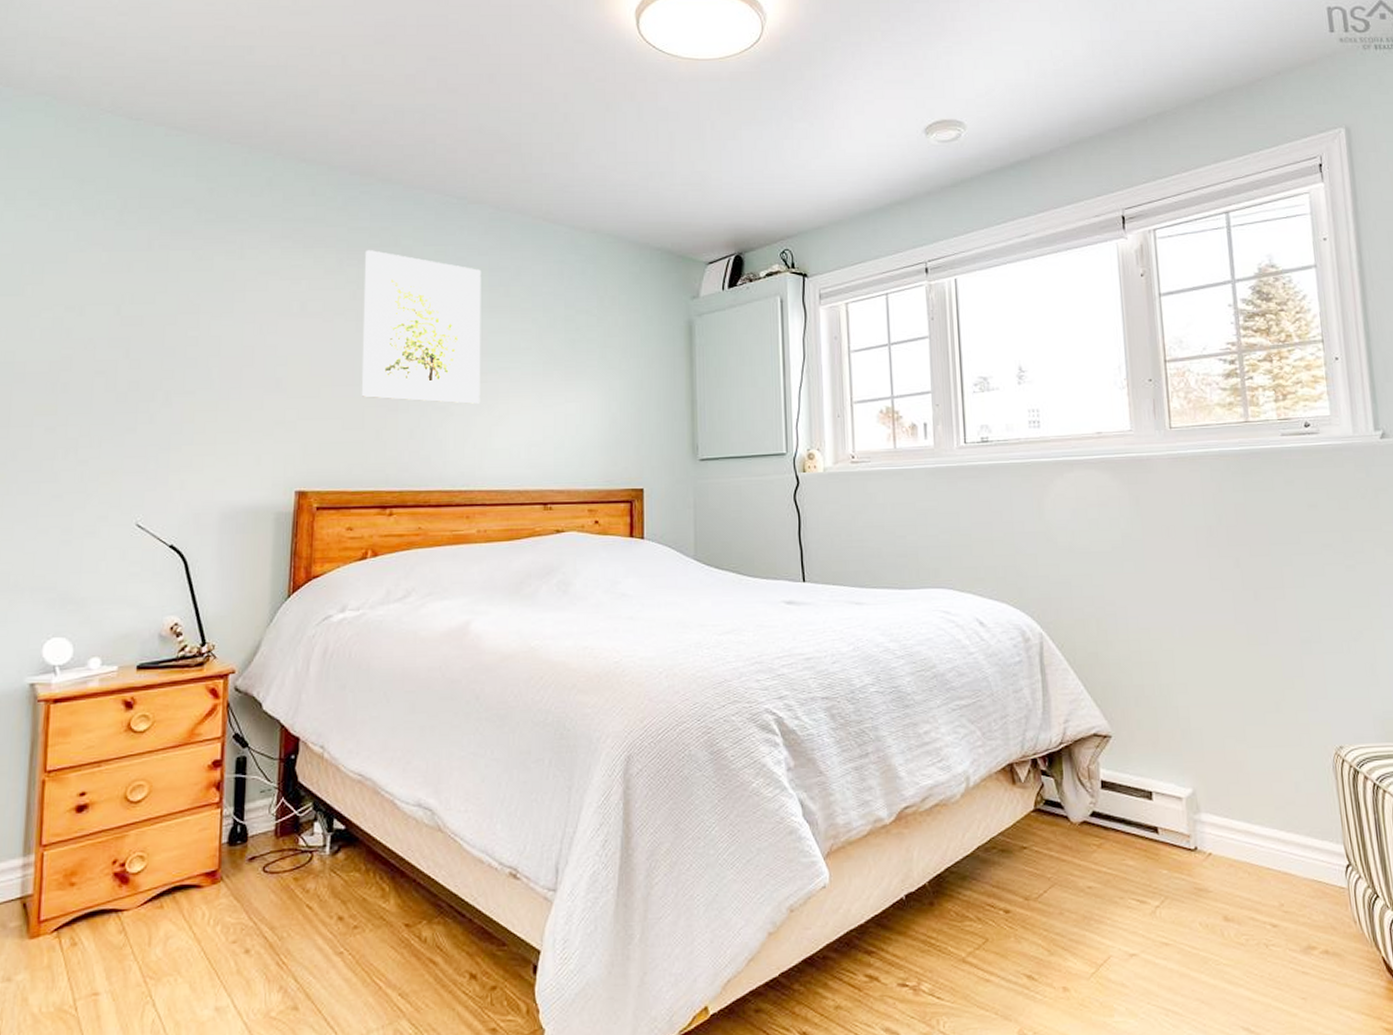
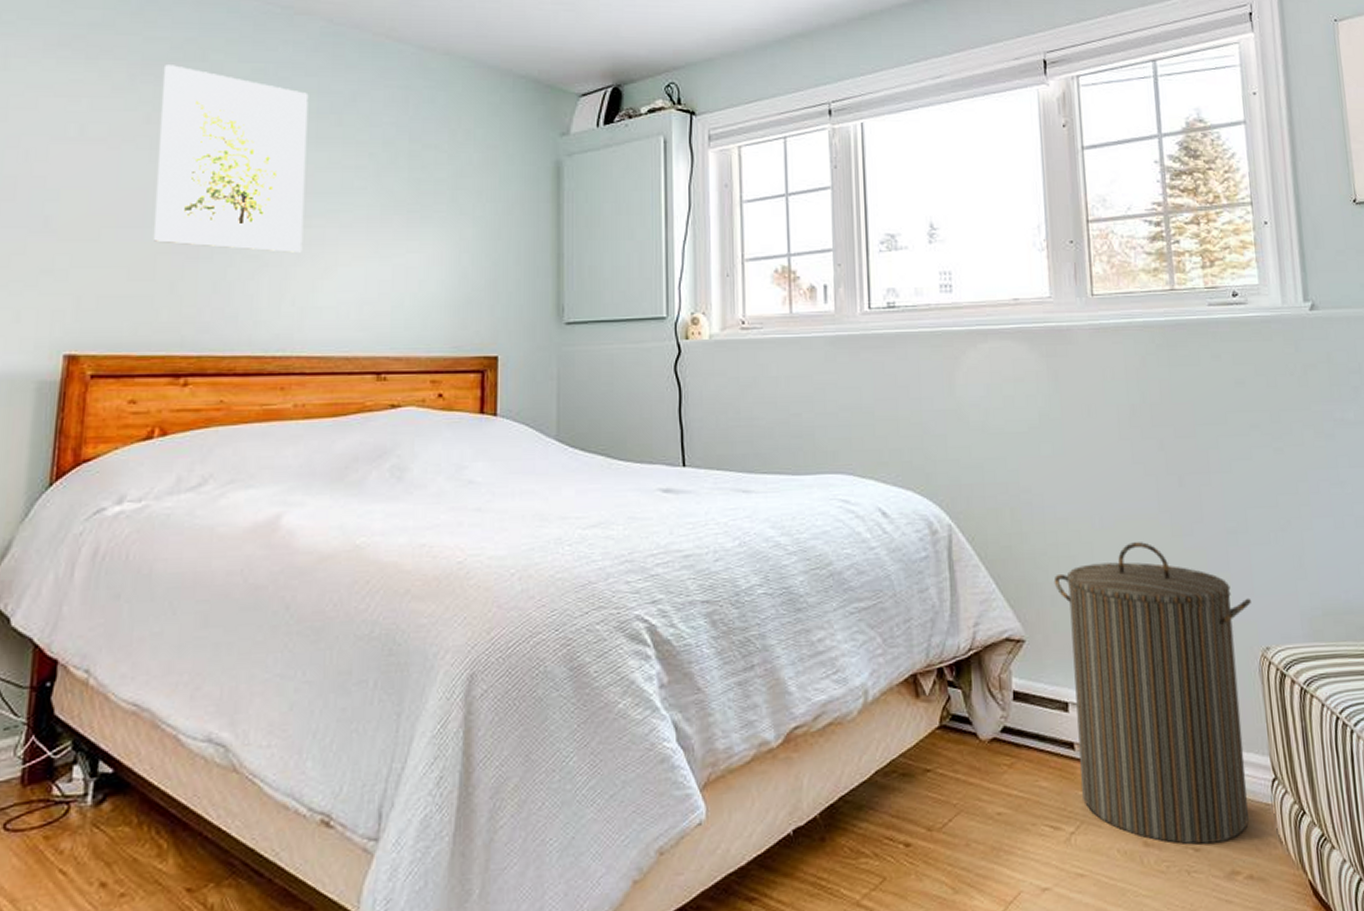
laundry hamper: none [1137,650,1325,921] -> present [1053,542,1251,845]

